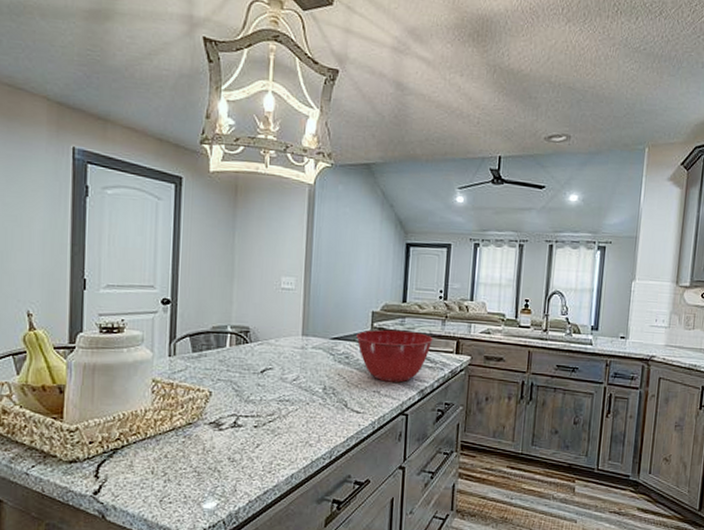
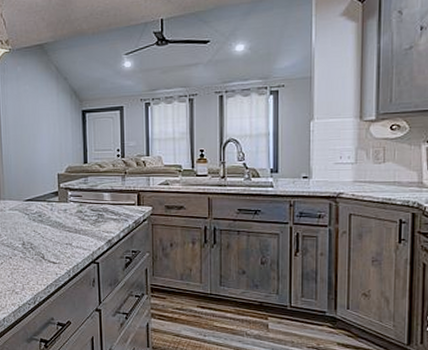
mixing bowl: present [356,329,433,383] -> none [46,188,115,235]

